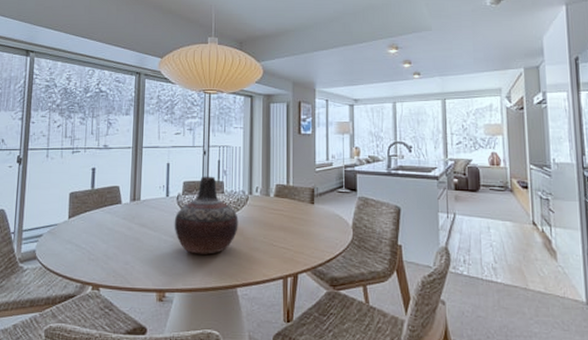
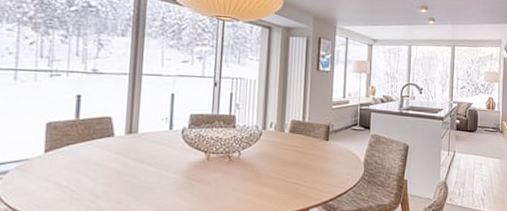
vase: present [174,176,238,254] -> none [177,109,250,191]

